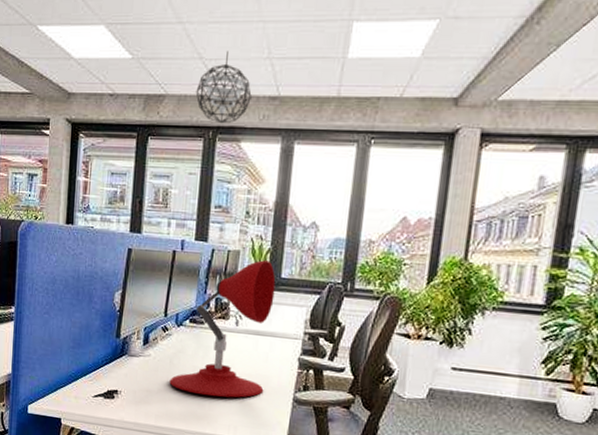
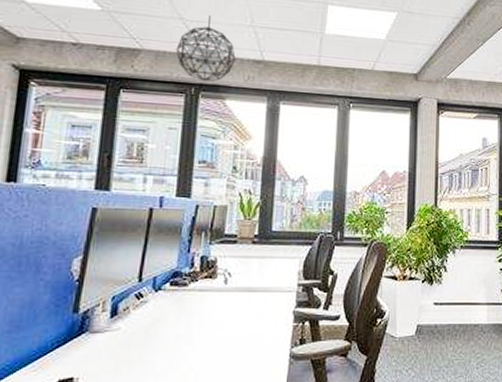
desk lamp: present [169,260,276,398] -> none [144,214,267,367]

